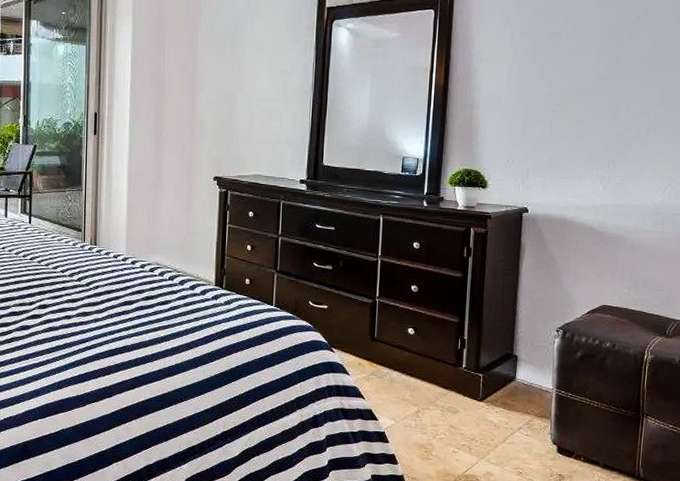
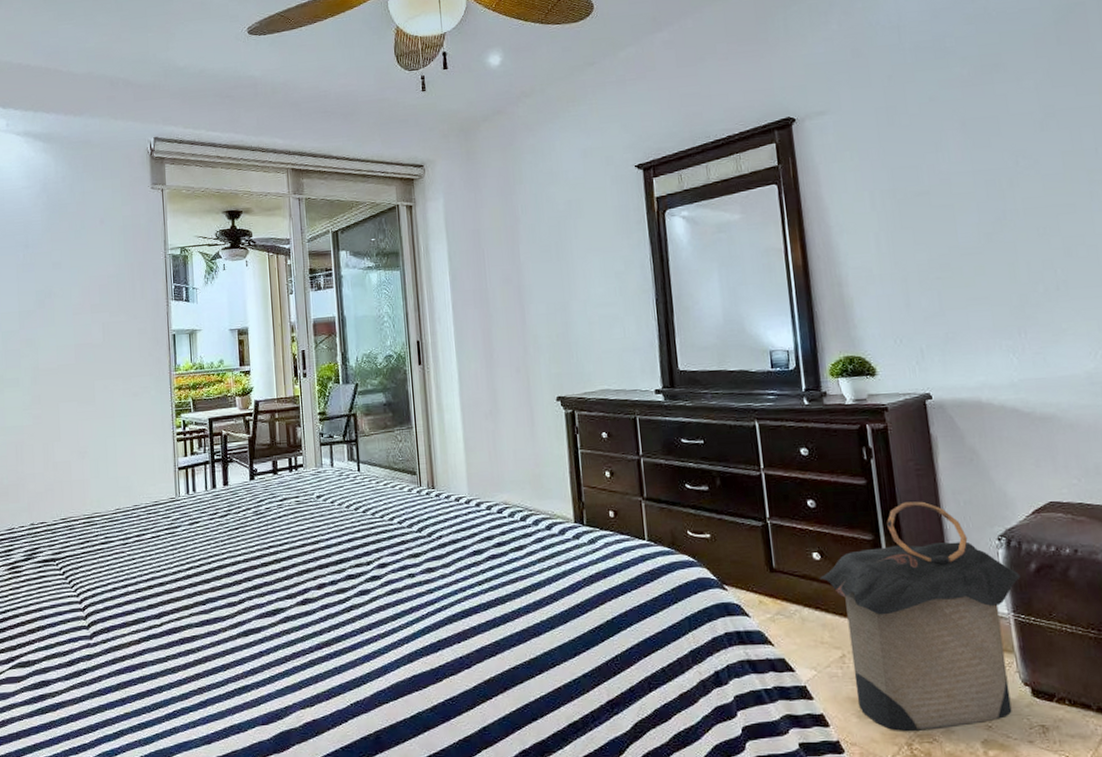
laundry hamper: none [410,294,568,472] -> present [819,501,1021,731]

